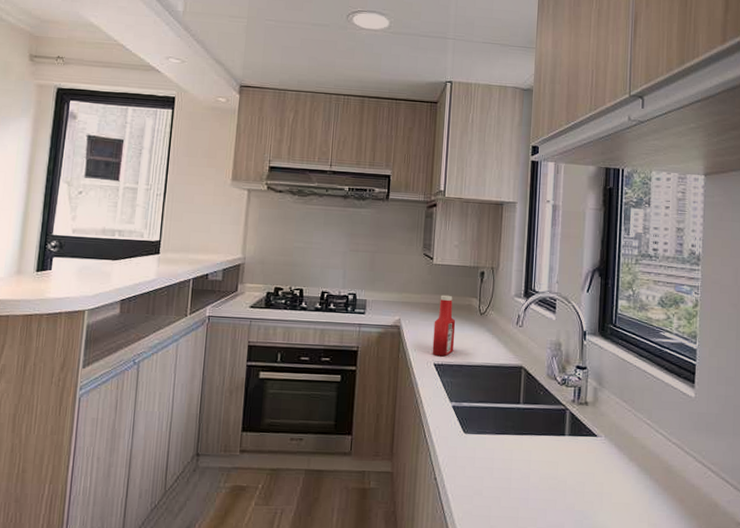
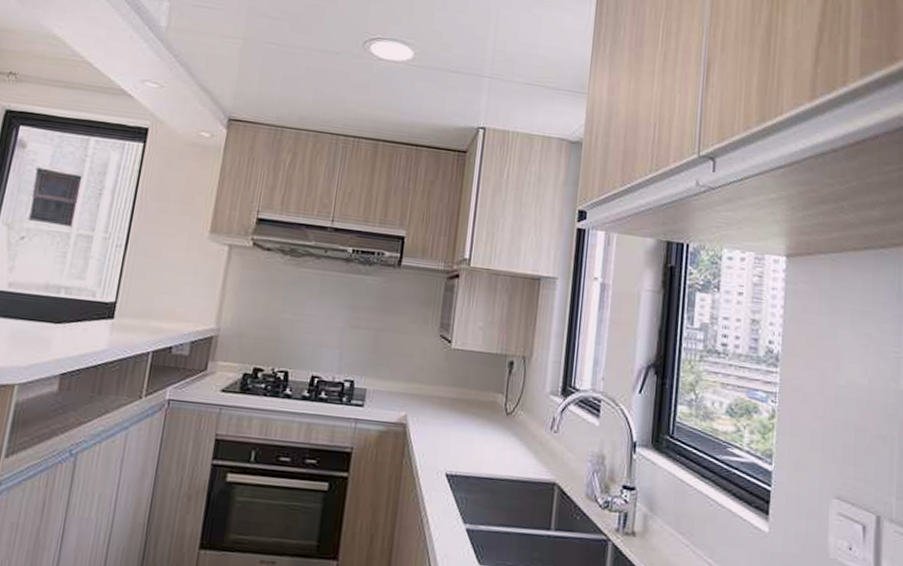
ketchup bottle: present [432,295,456,357] -> none [444,387,476,466]

